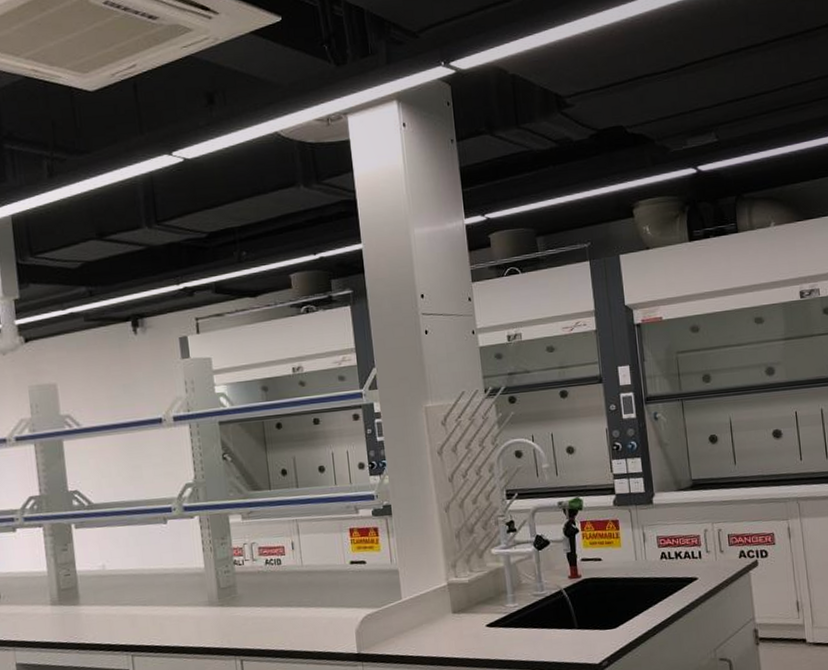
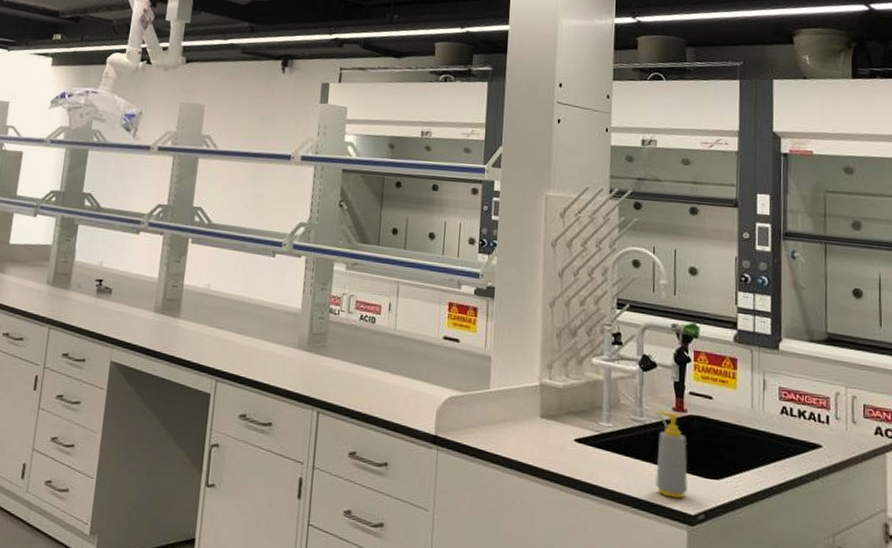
soap bottle: none [555,580,590,654] -> present [655,411,688,499]

